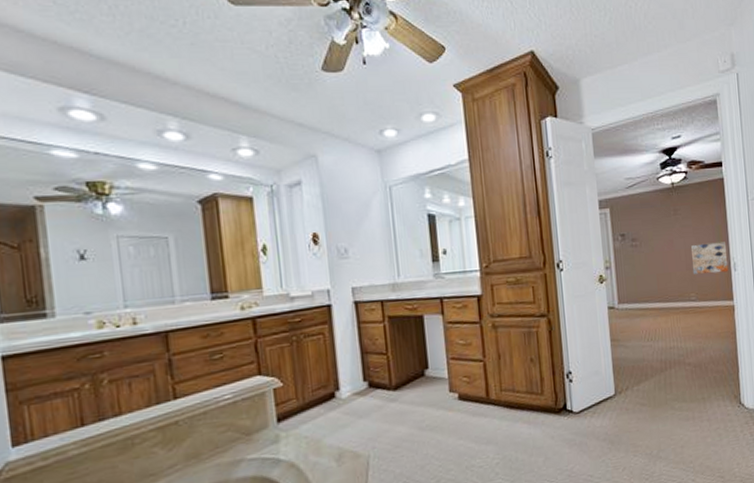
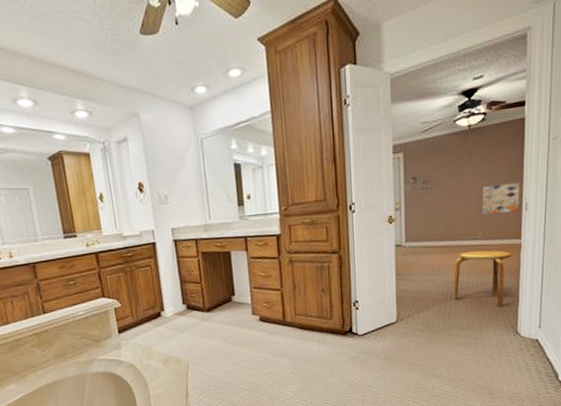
stool: none [671,312,727,375] -> present [454,250,512,307]

